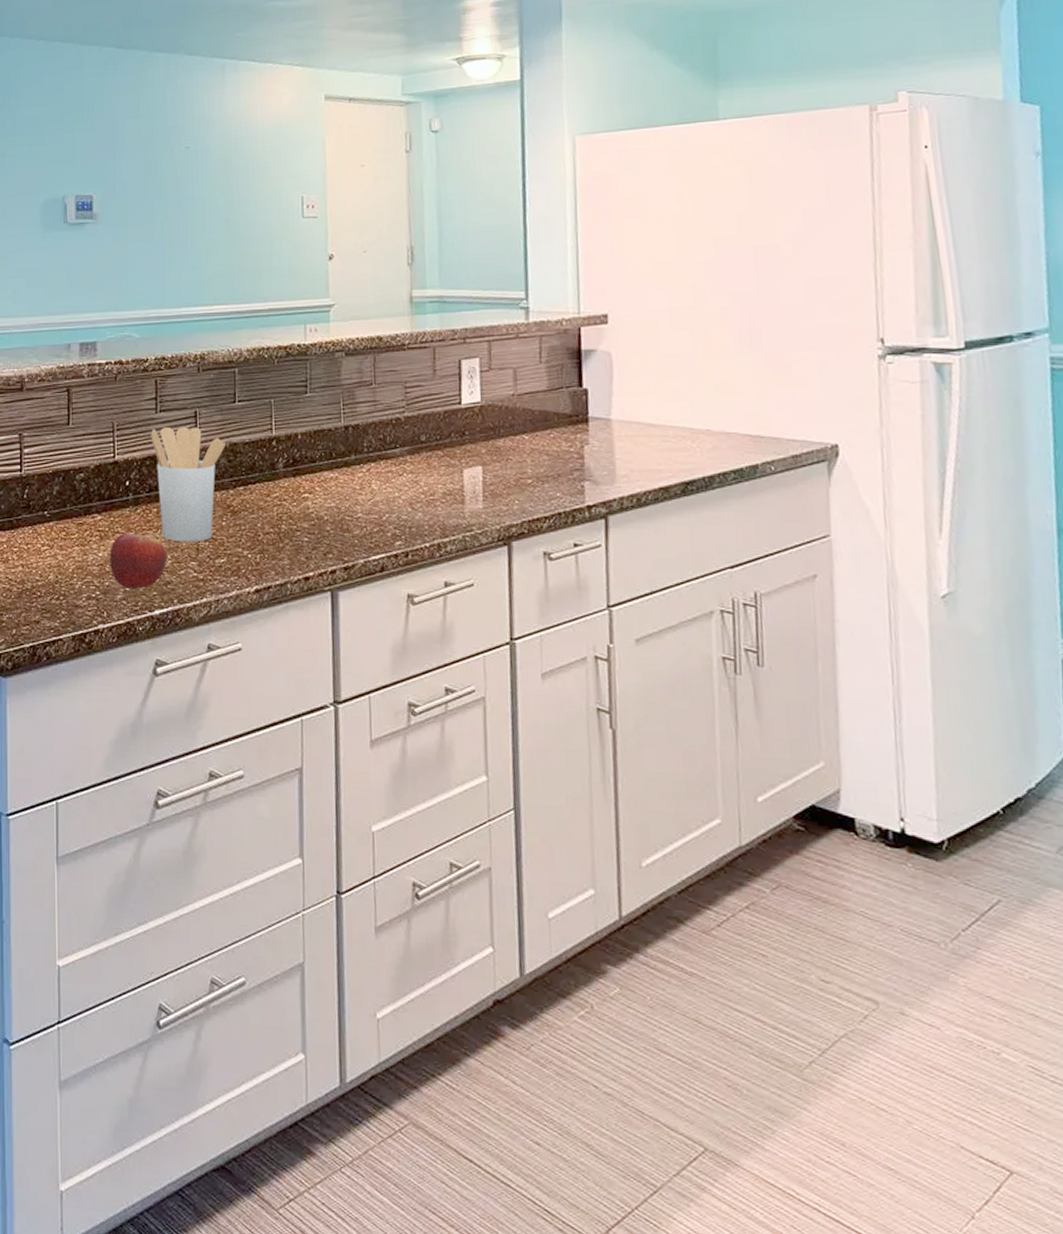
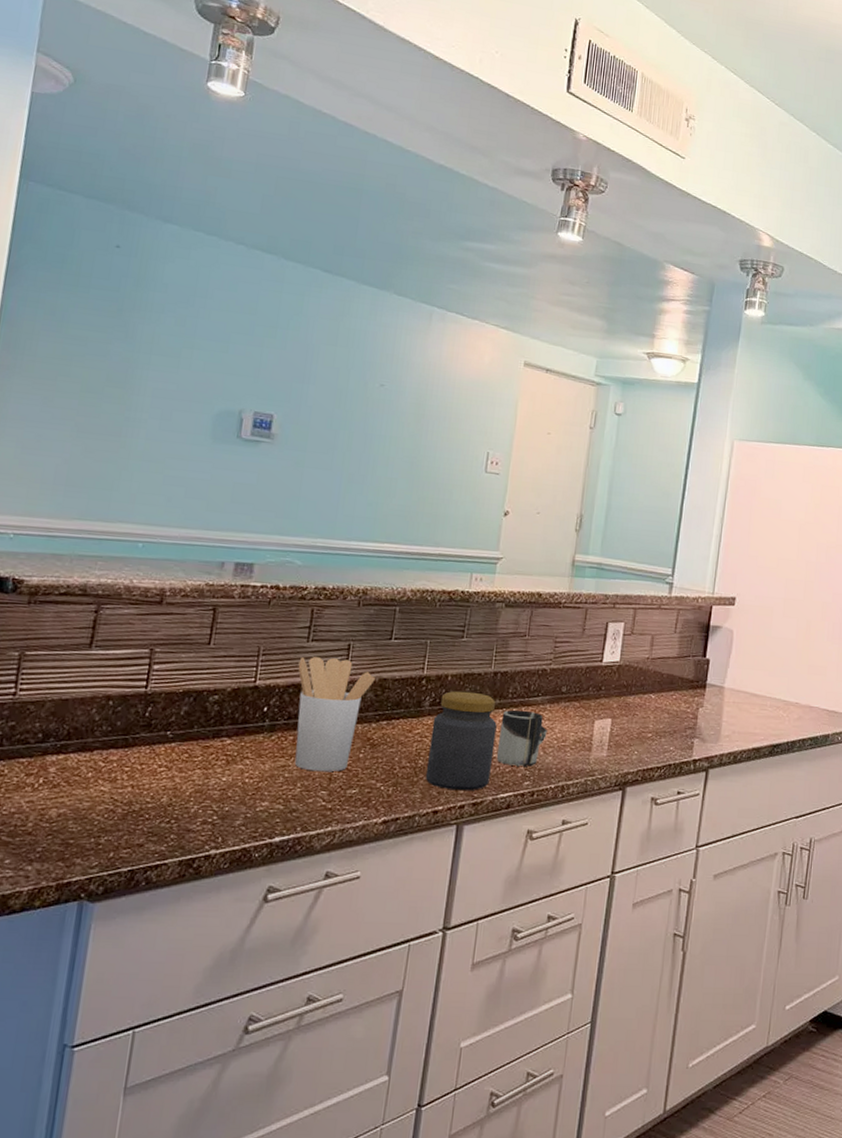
fruit: present [110,531,166,590] -> none [233,757,297,816]
jar: none [289,449,358,555] -> present [425,691,497,791]
cup: none [360,464,412,525] -> present [496,709,547,767]

